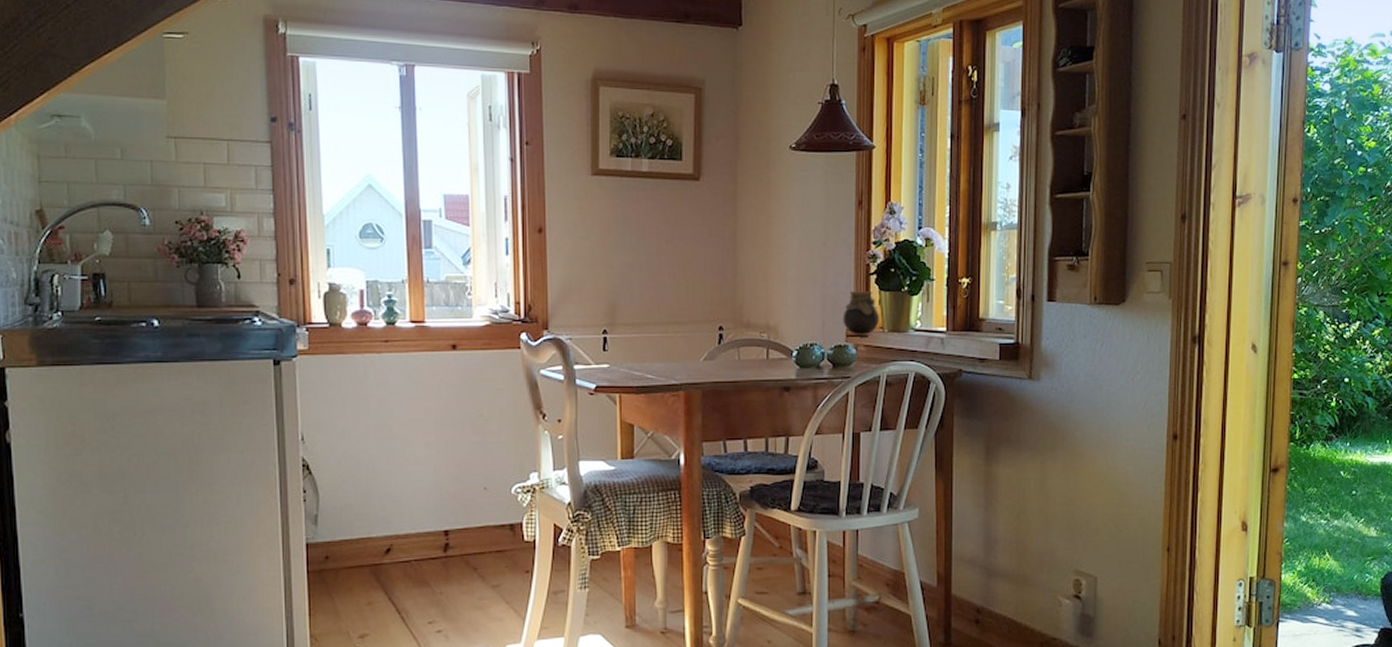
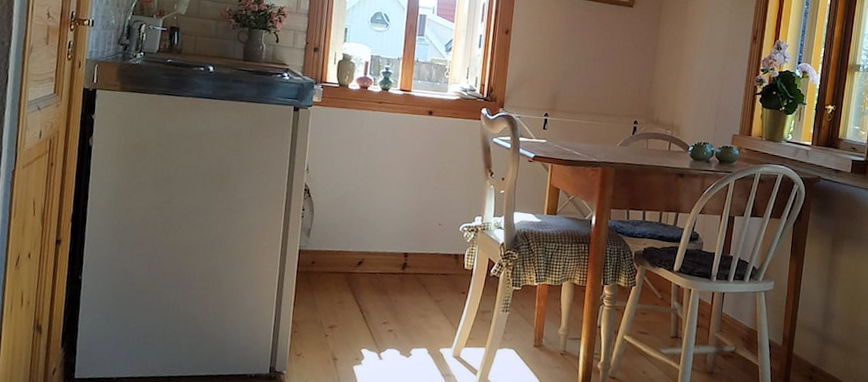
jar: present [843,291,880,335] -> none [731,106,761,141]

